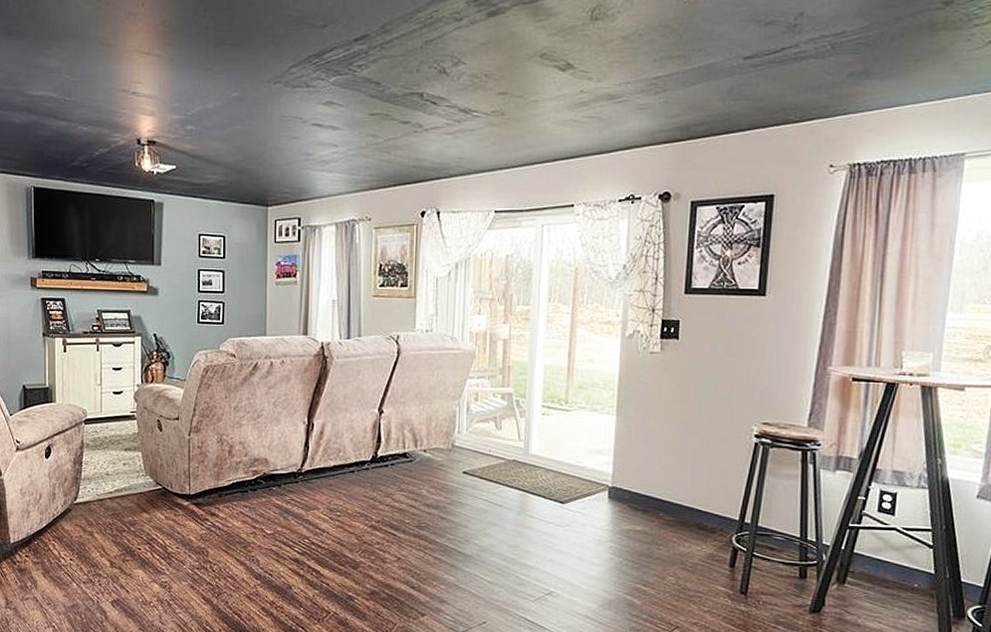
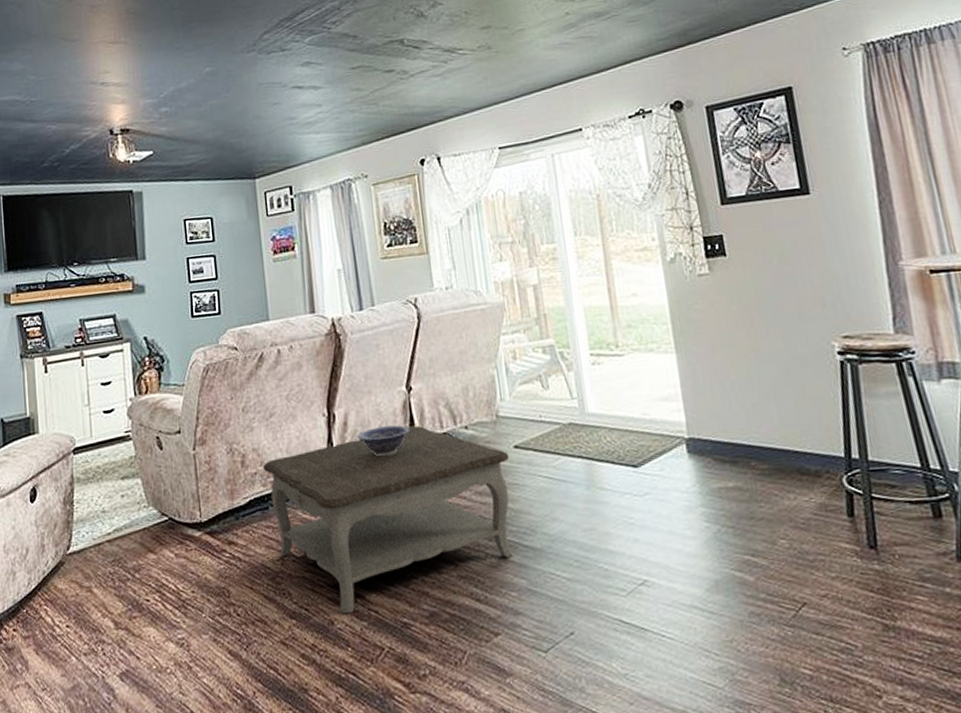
coffee table: none [246,443,458,583] -> present [262,426,512,614]
decorative bowl: none [330,439,377,465] -> present [357,425,411,457]

